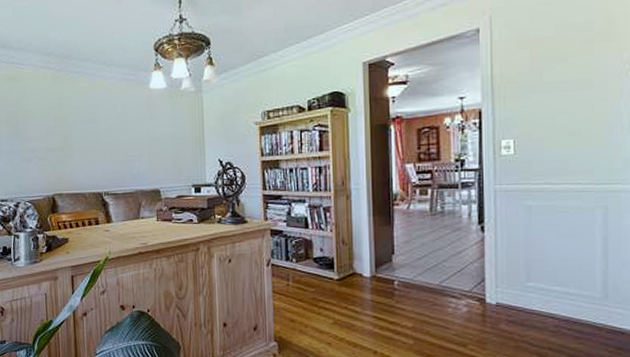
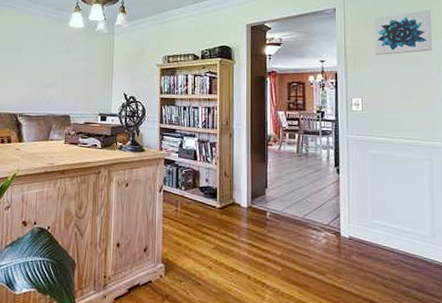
wall art: none [533,14,612,84] -> present [375,9,432,56]

